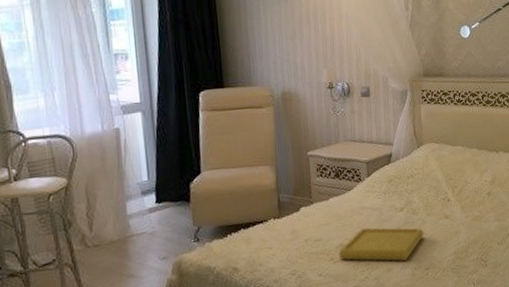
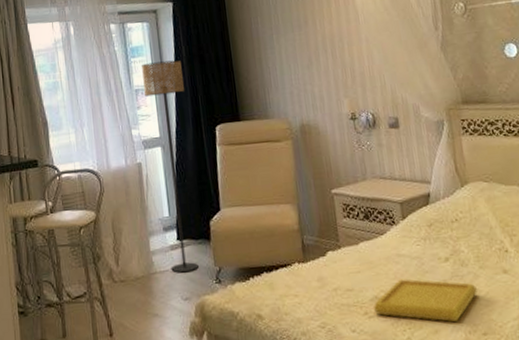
floor lamp: none [122,25,177,235] -> present [142,59,199,273]

